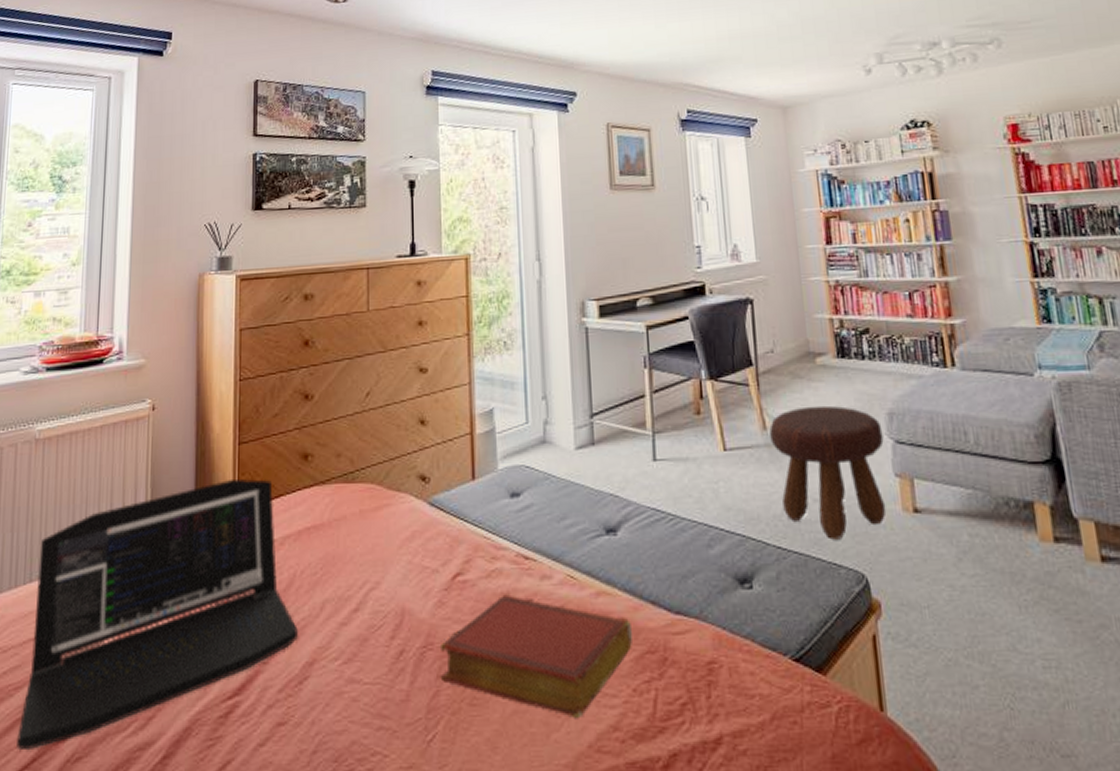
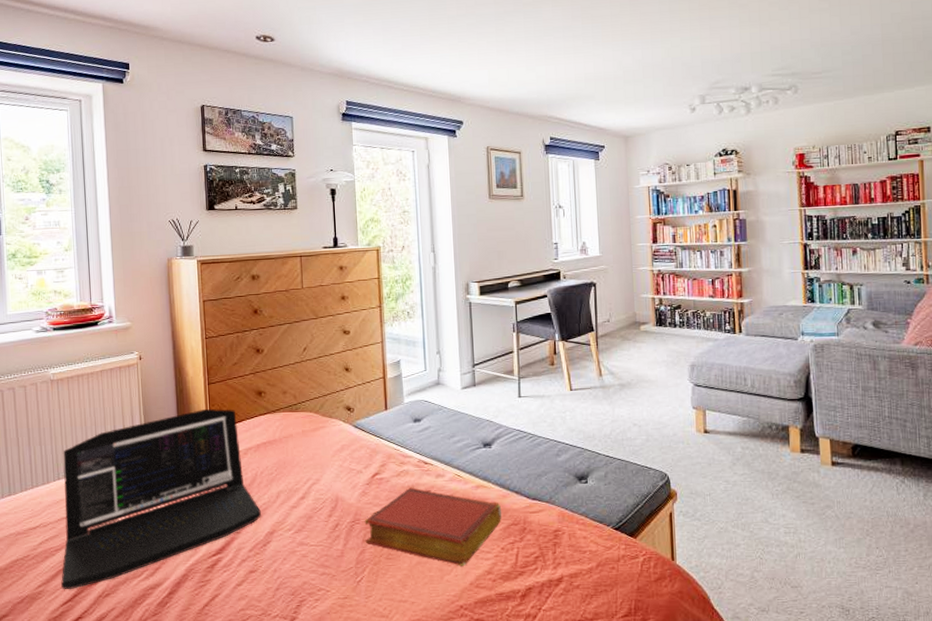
footstool: present [769,405,887,540] -> none [604,359,686,451]

